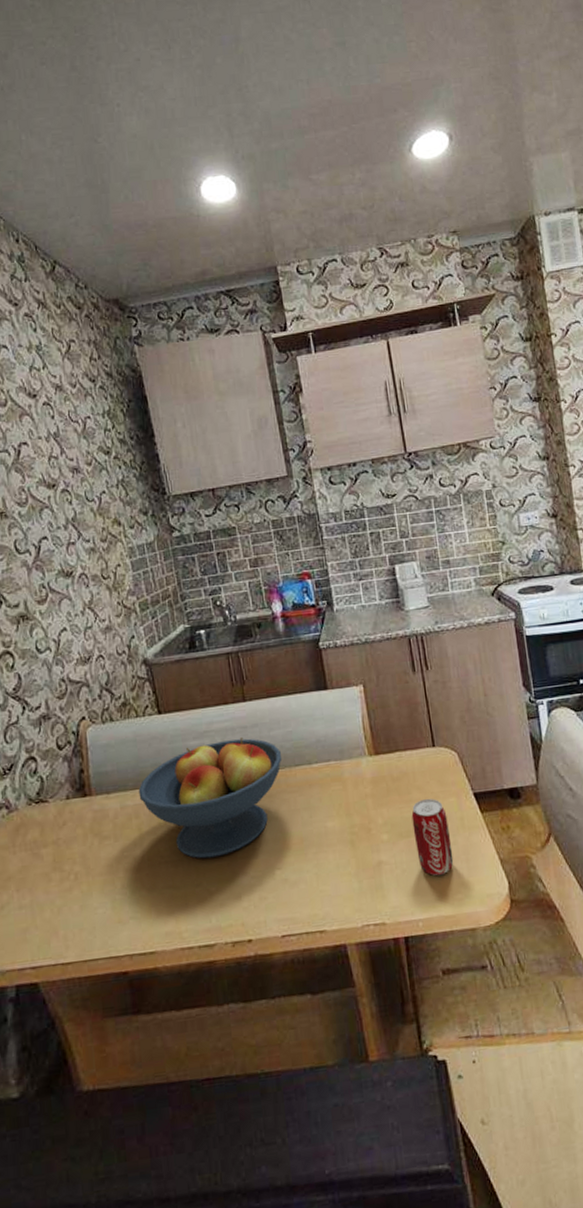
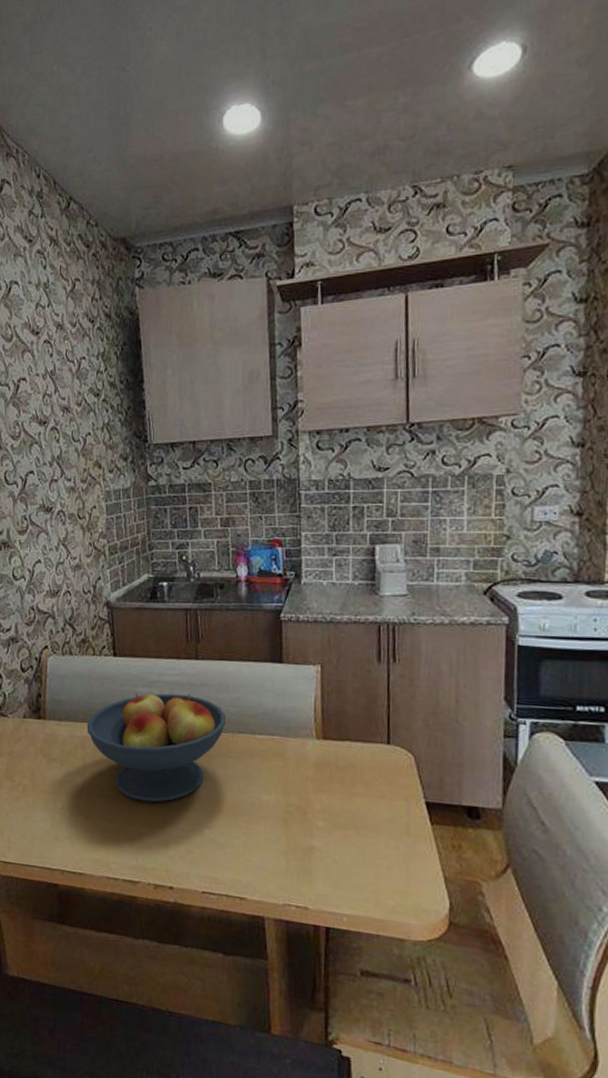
beverage can: present [411,798,454,876] -> none [352,795,392,877]

